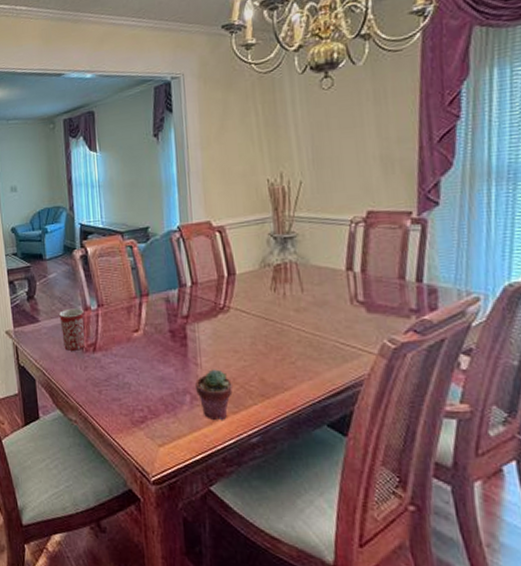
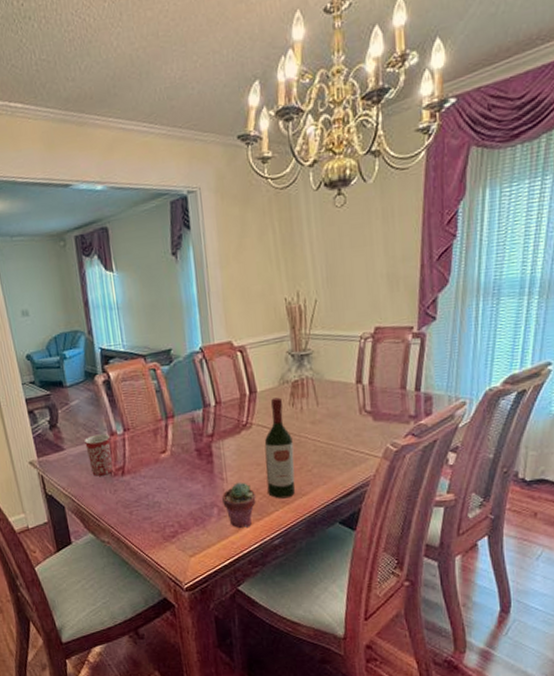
wine bottle: none [243,281,277,392] -> present [264,397,296,499]

